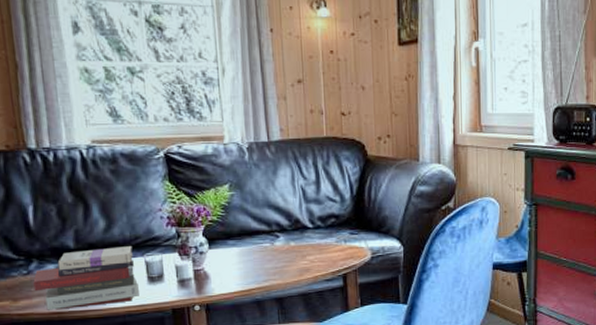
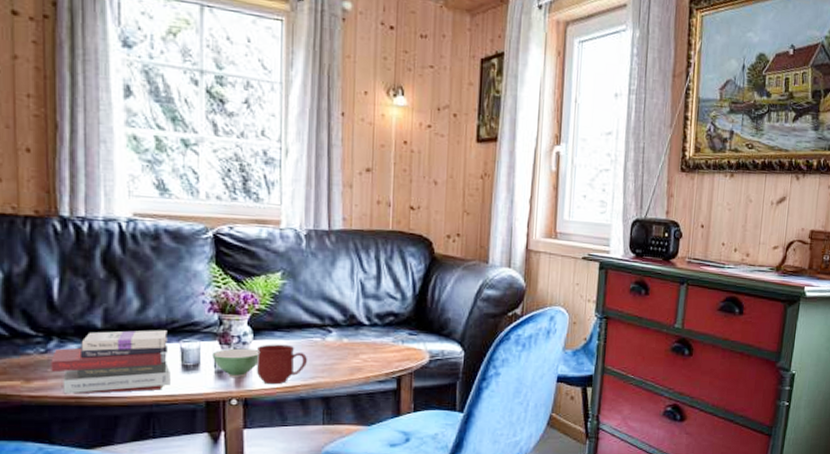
bowl: none [173,257,216,286] -> present [211,348,259,378]
mug: none [212,251,259,289] -> present [256,344,307,384]

